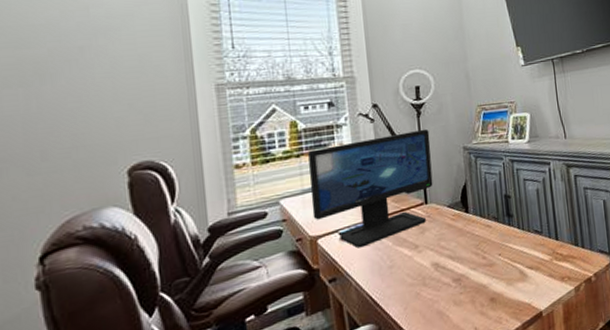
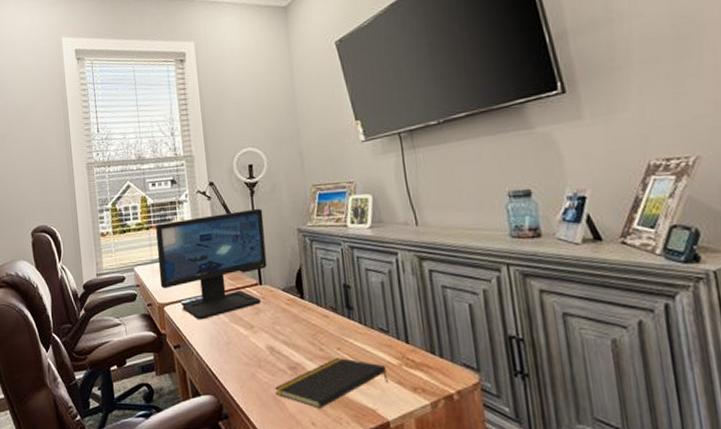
notepad: none [438,262,541,314] -> present [274,357,388,409]

